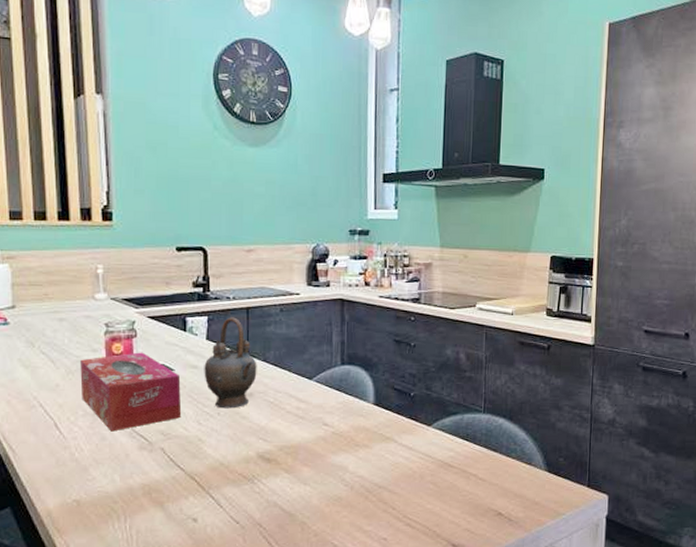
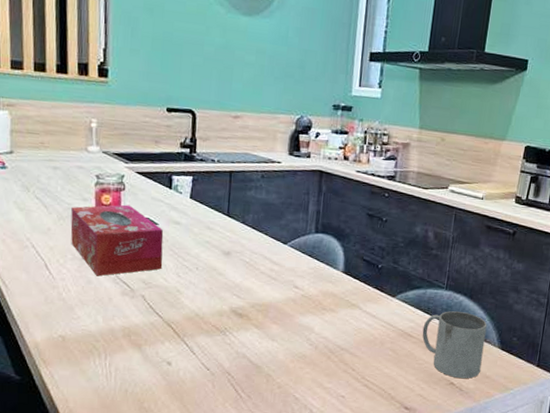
teapot: present [204,317,257,409] -> none [185,179,236,265]
mug: none [463,434,531,508] -> present [422,310,487,379]

